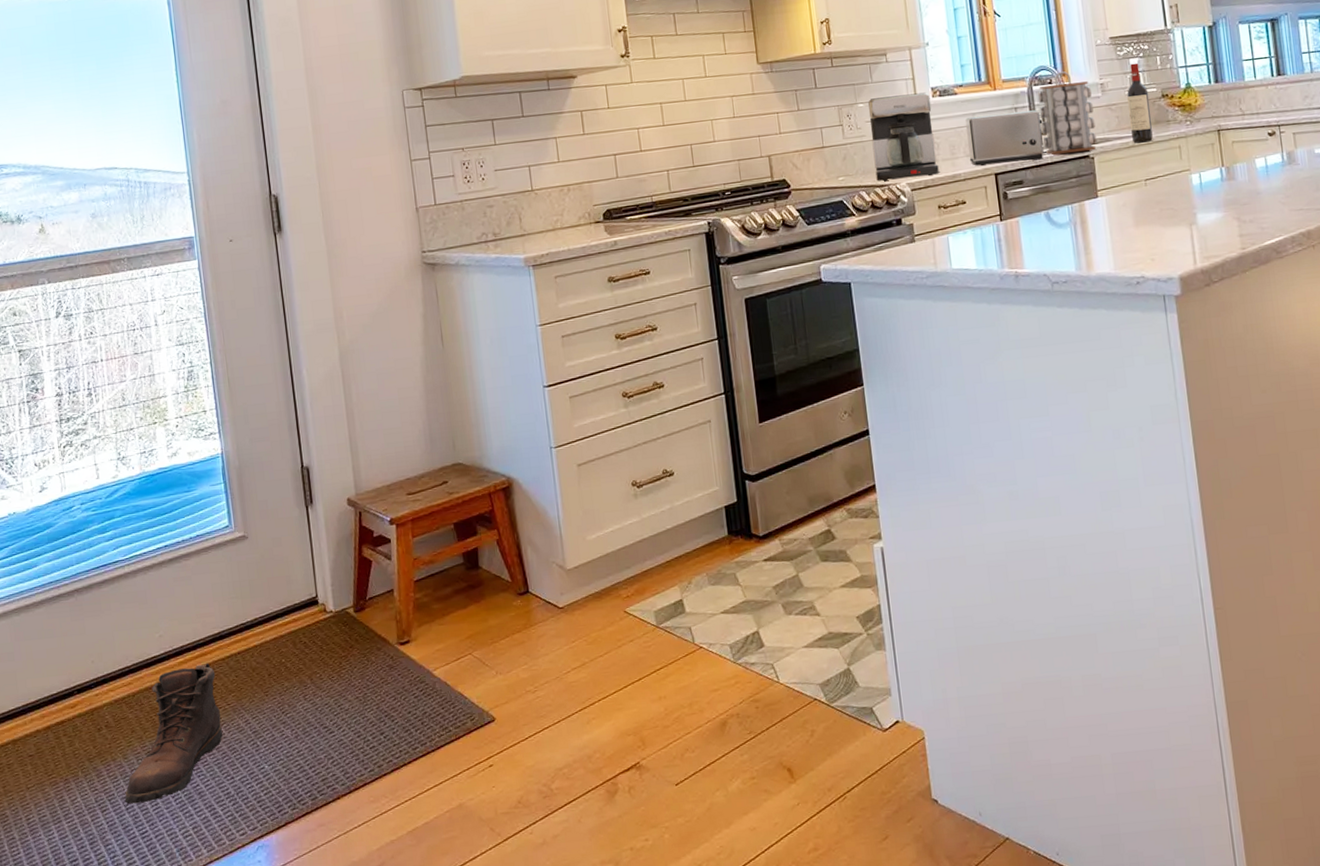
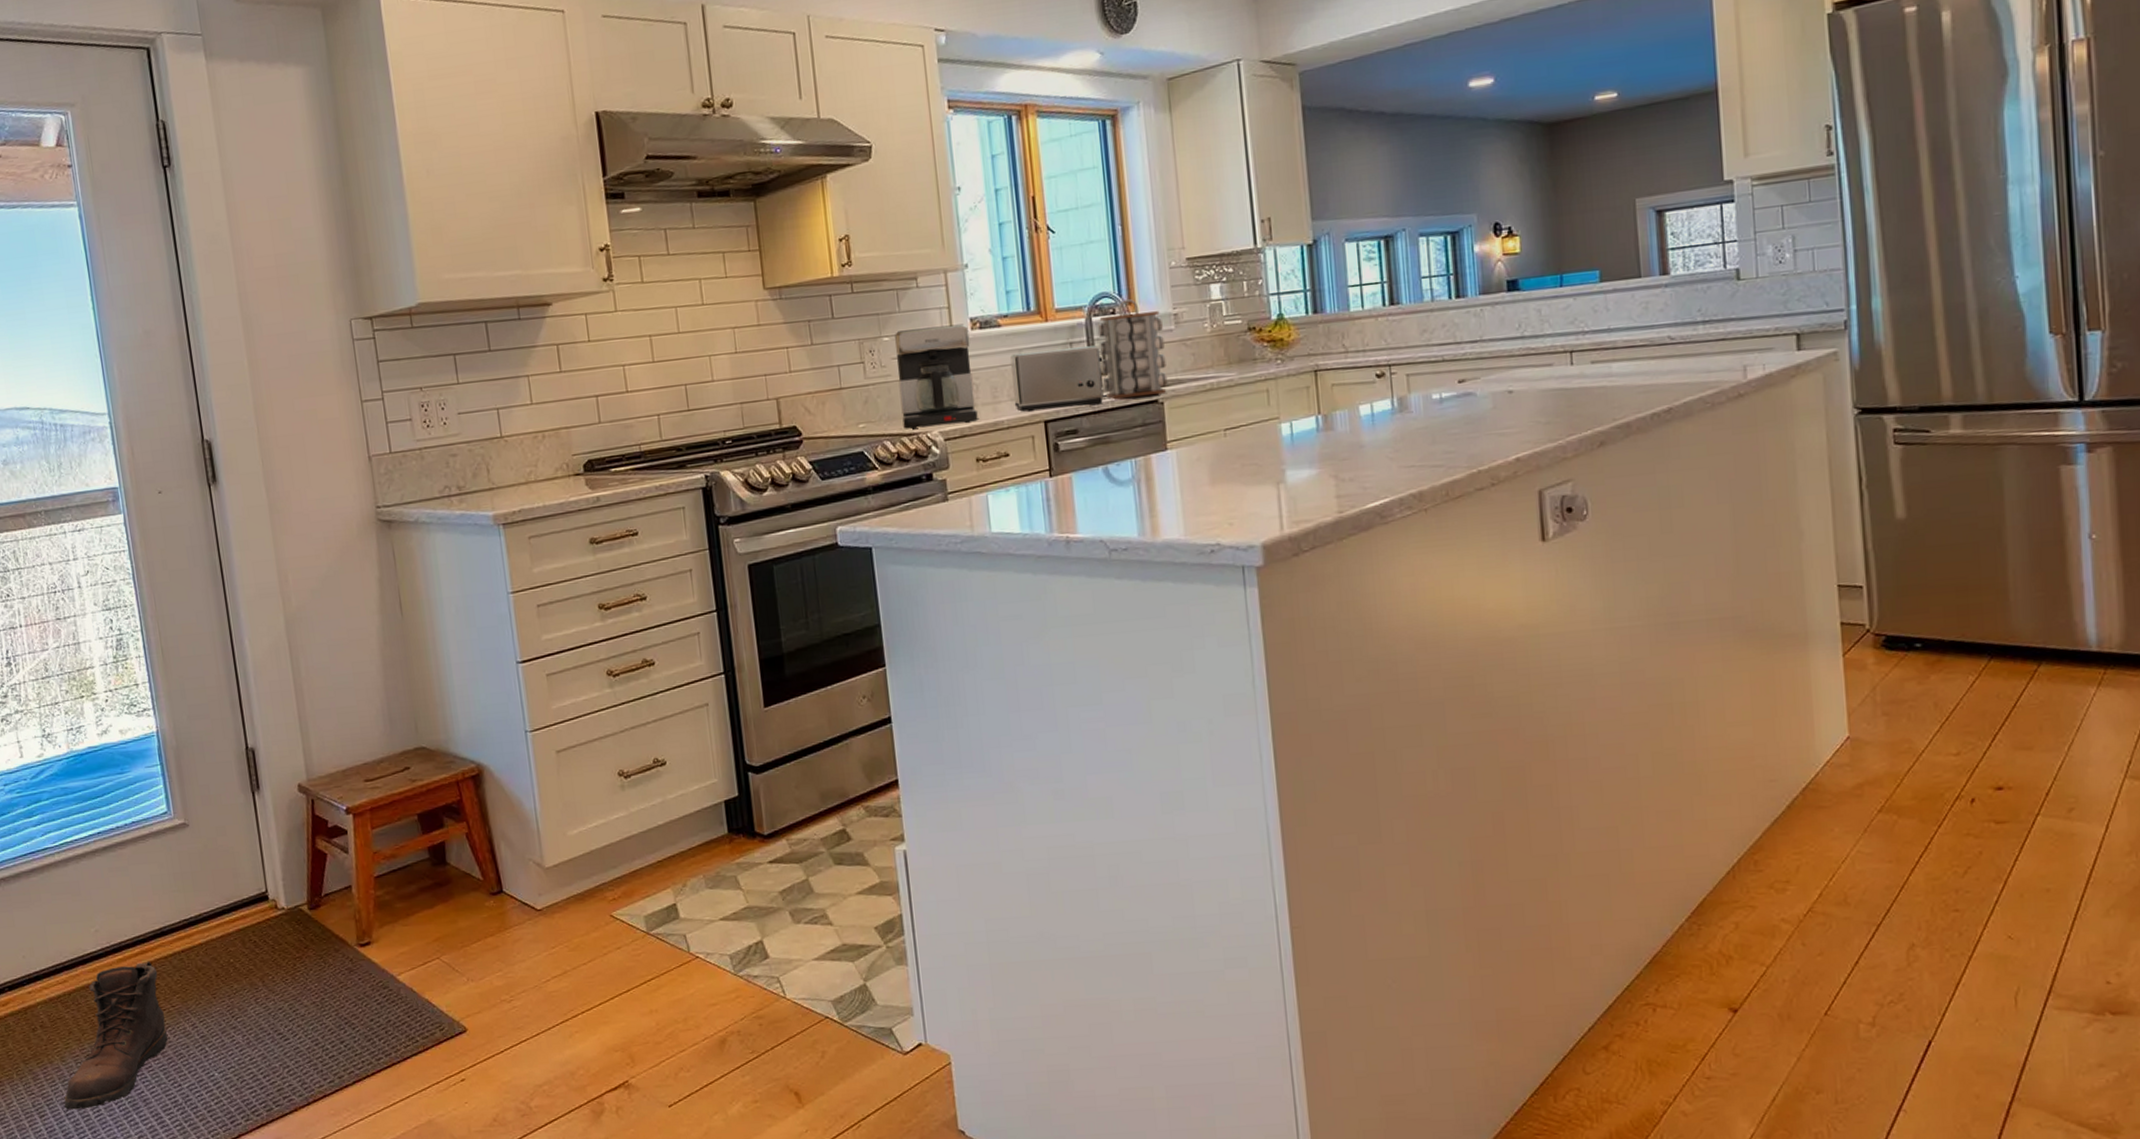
wine bottle: present [1127,62,1153,144] -> none [1205,289,1236,386]

